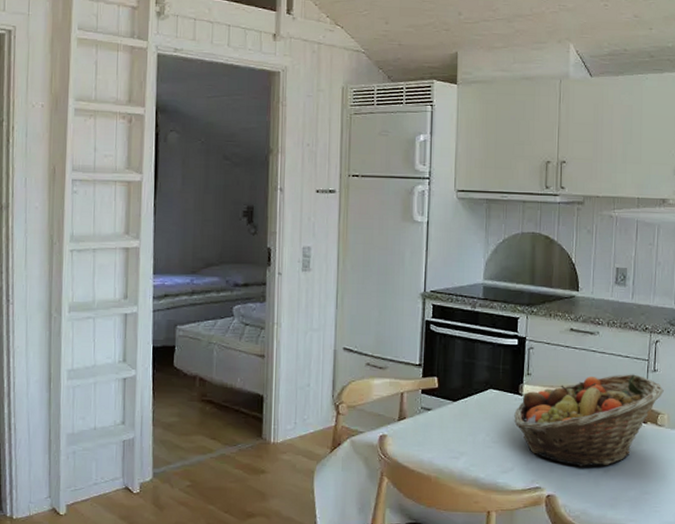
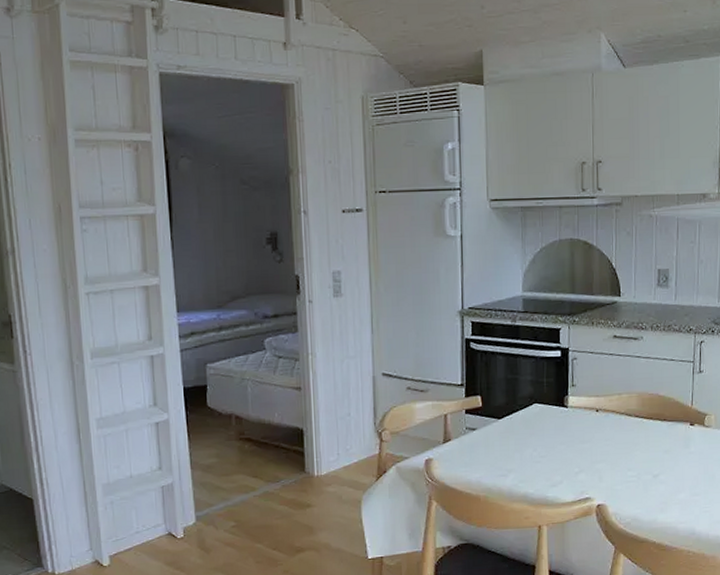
fruit basket: present [514,374,664,467] -> none [561,377,710,474]

